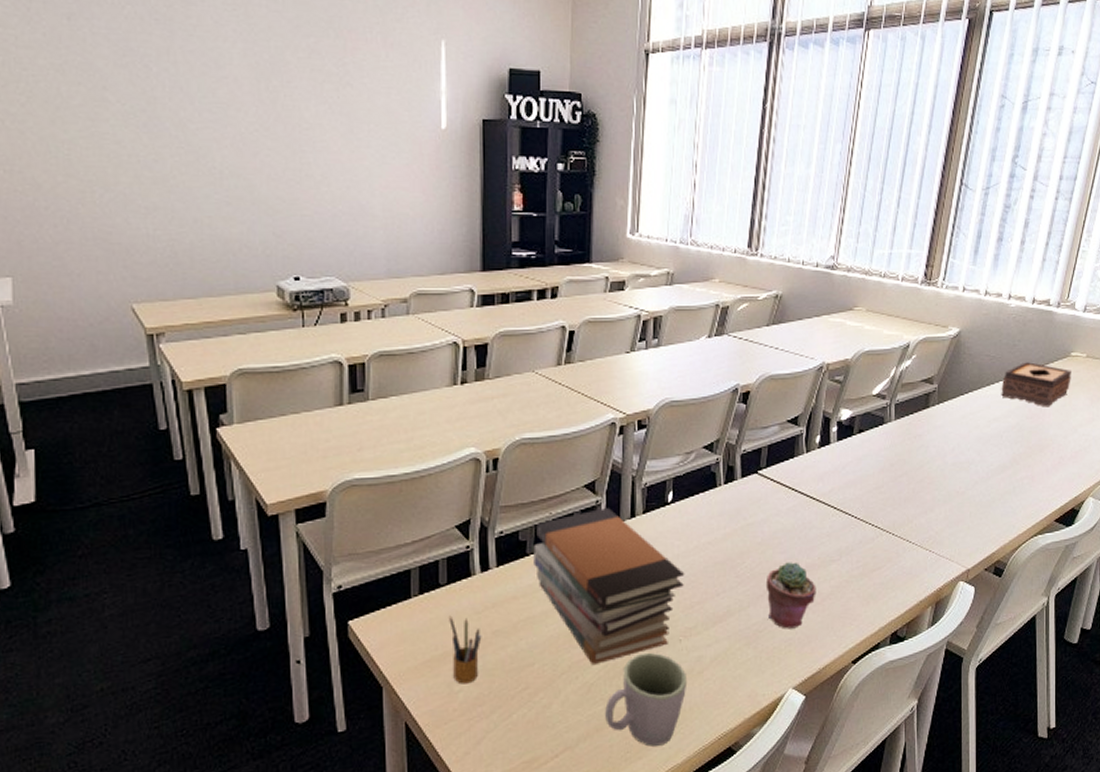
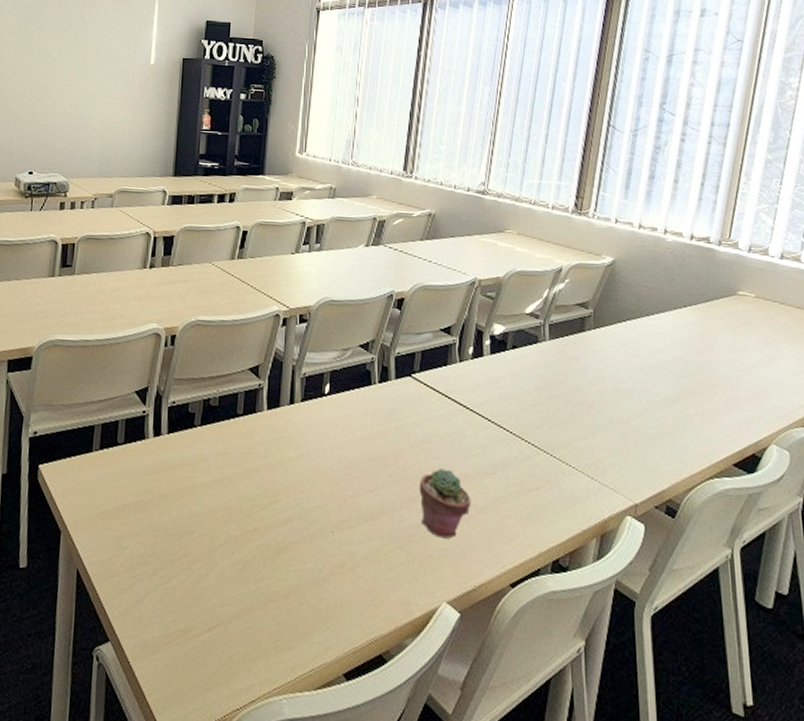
pencil box: present [449,615,482,684] -> none [122,473,150,542]
book stack: present [533,507,685,666] -> none [200,391,339,544]
mug: present [605,652,688,747] -> none [258,538,339,639]
tissue box: present [1001,362,1071,407] -> none [662,296,740,344]

